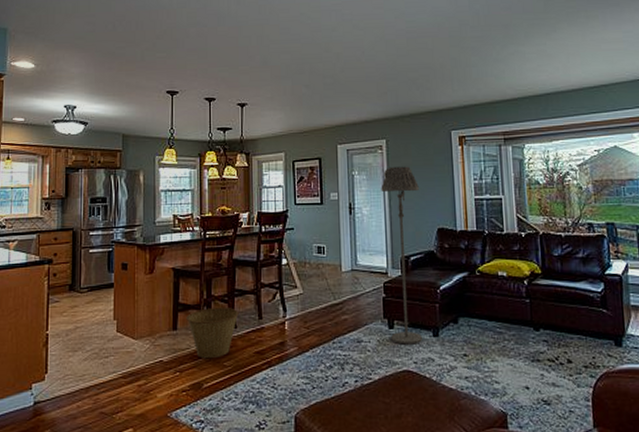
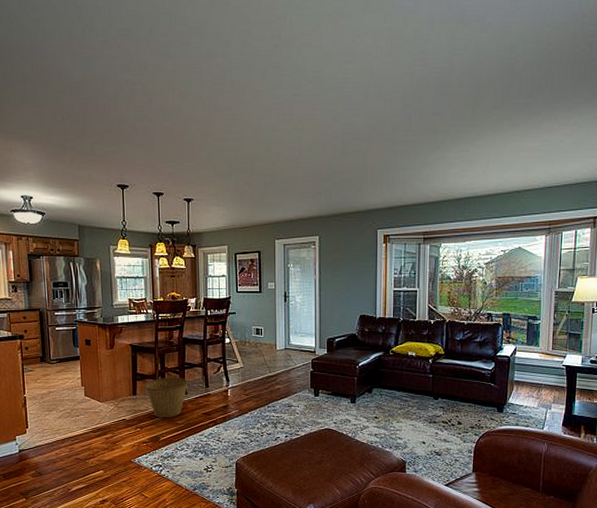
floor lamp: present [381,166,422,345] -> none [312,260,346,409]

